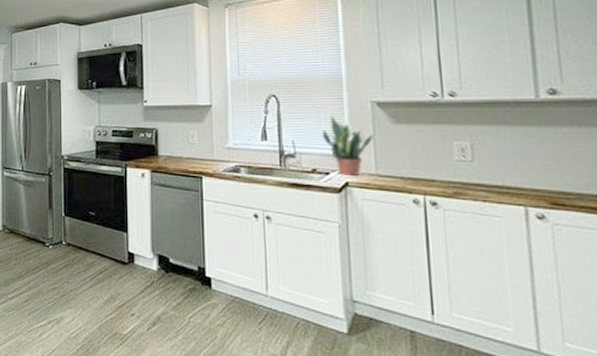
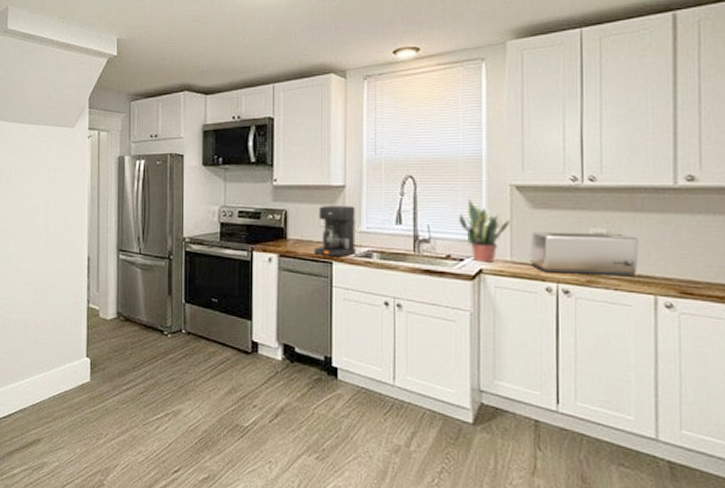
coffee maker: none [184,123,224,172] -> present [314,205,355,257]
toaster: none [394,145,505,188] -> present [530,231,639,277]

